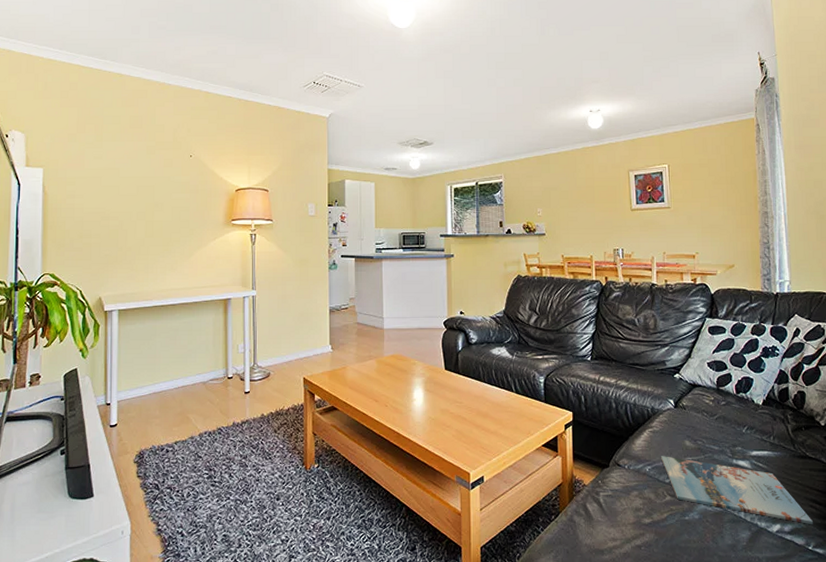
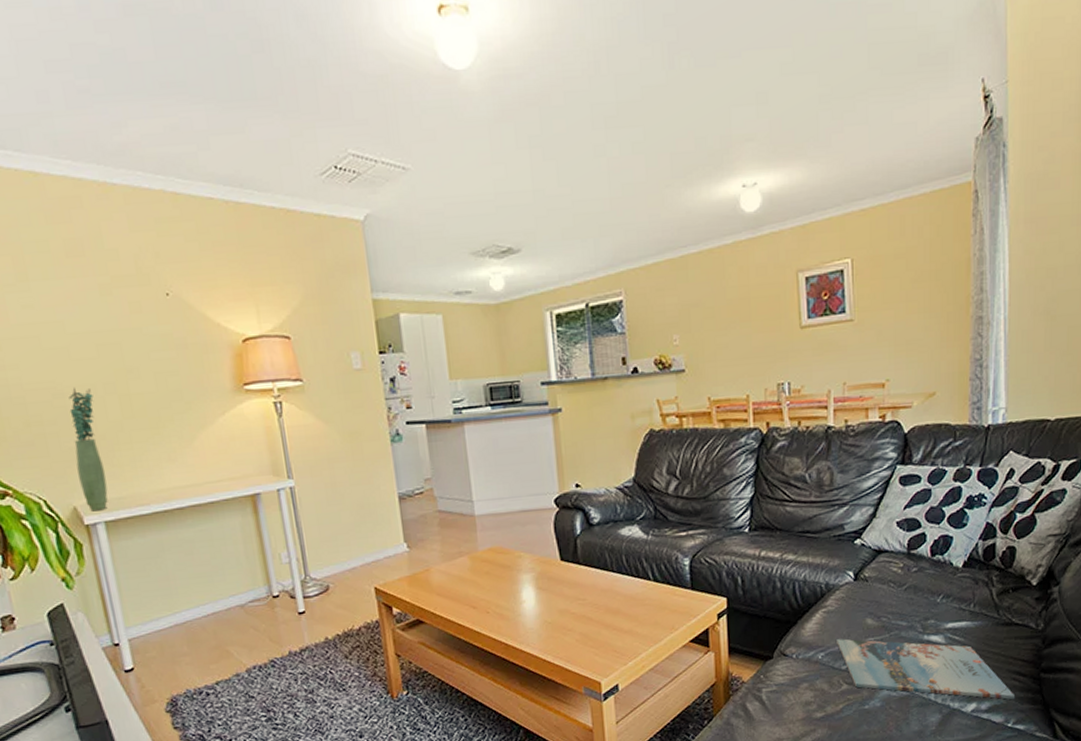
vase: none [107,213,129,302] -> present [69,387,108,512]

